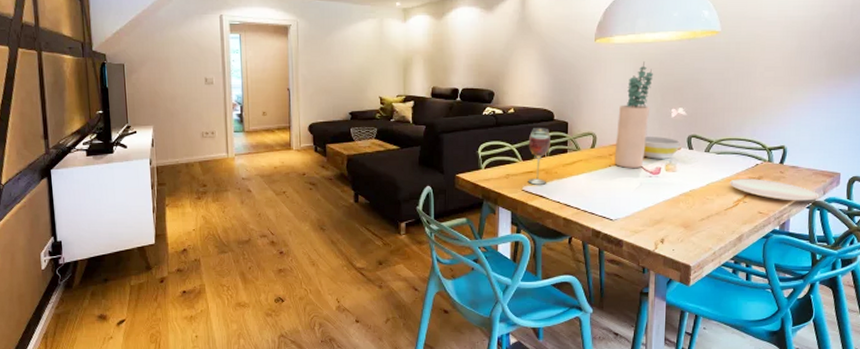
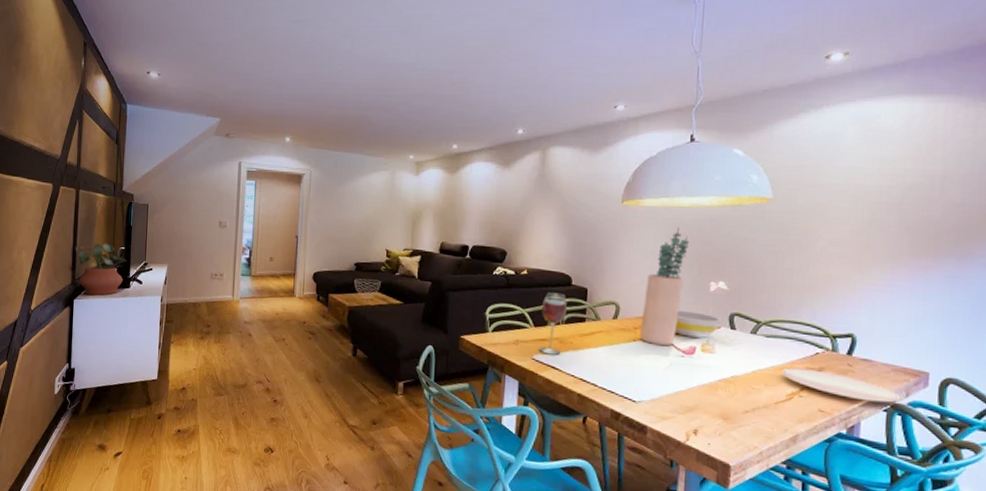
potted plant: none [45,107,107,163] -> present [75,243,127,295]

